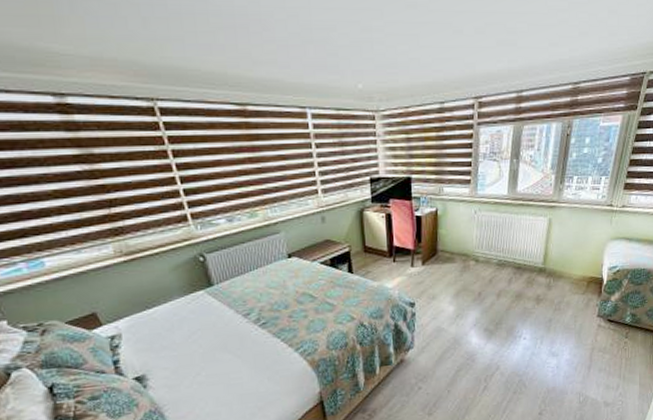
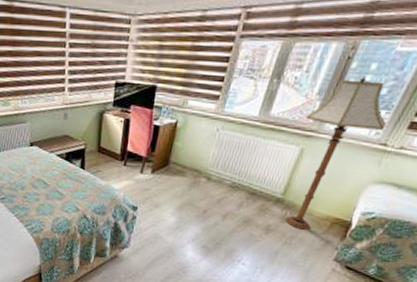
floor lamp: none [547,149,608,294] -> present [285,76,387,230]

